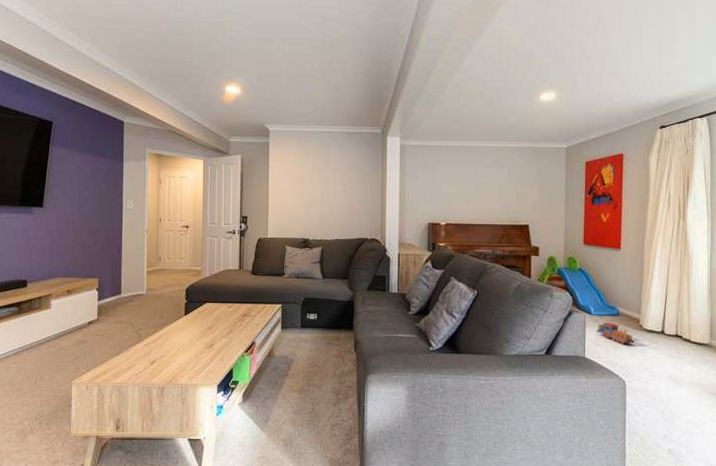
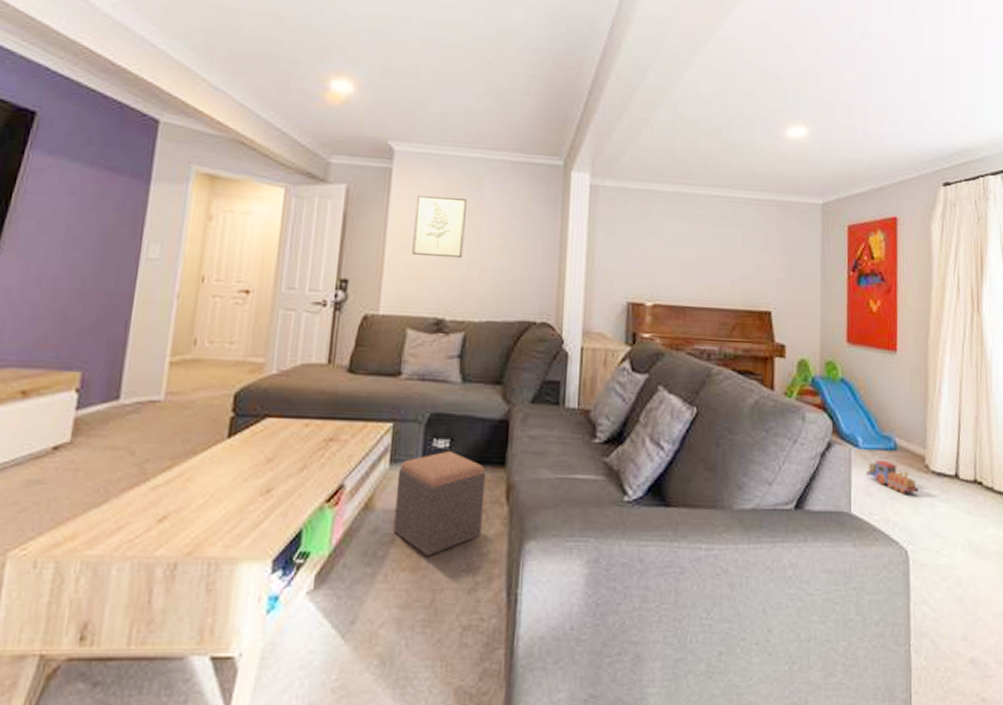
wall art: none [286,159,318,199] -> present [412,194,467,259]
footstool: none [286,321,341,384] -> present [393,451,487,557]

